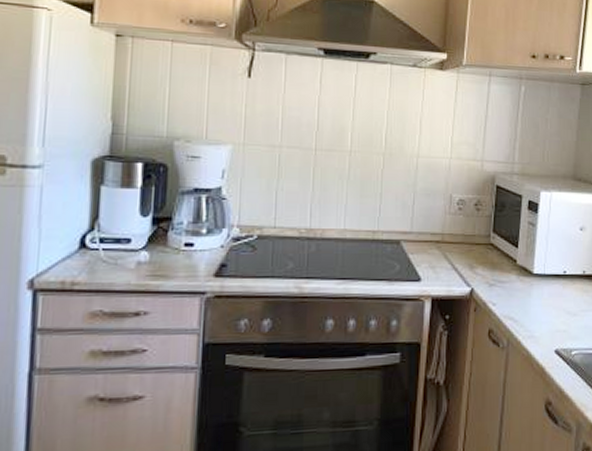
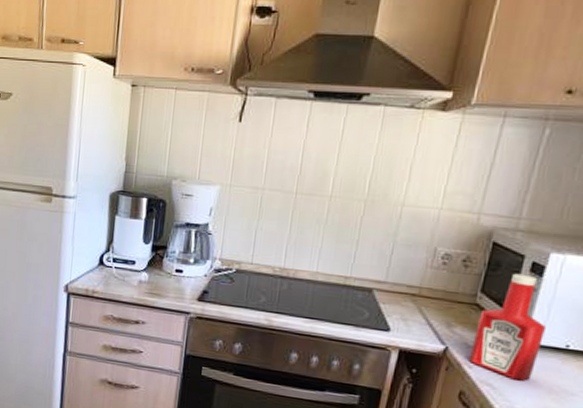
ketchup bottle: none [491,212,547,310] -> present [468,273,546,381]

